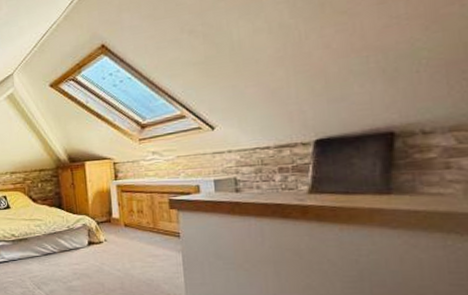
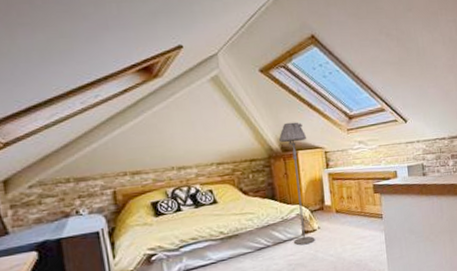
floor lamp: none [67,133,102,256] -> present [279,122,315,245]

